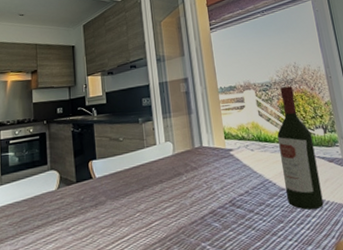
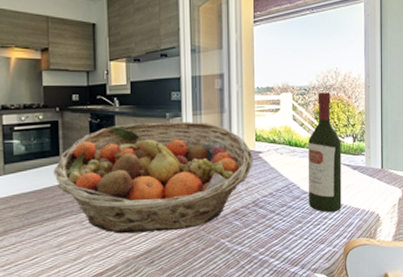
fruit basket: none [42,124,226,240] -> present [53,121,253,234]

